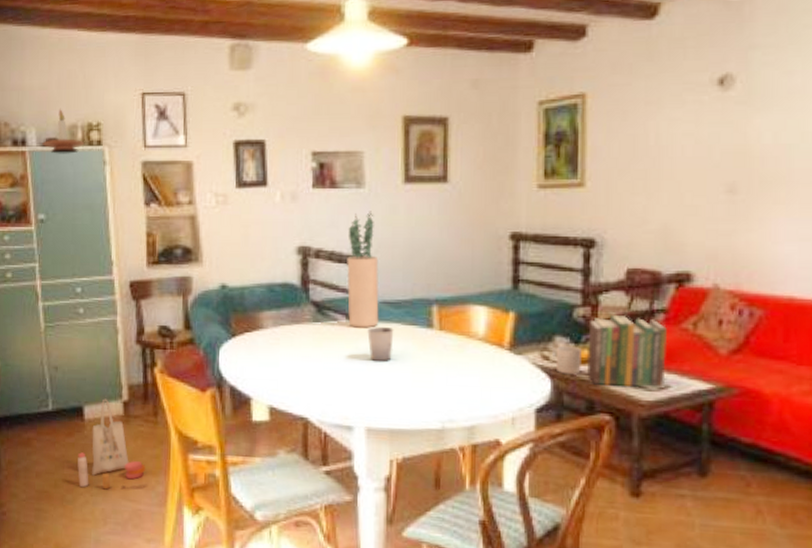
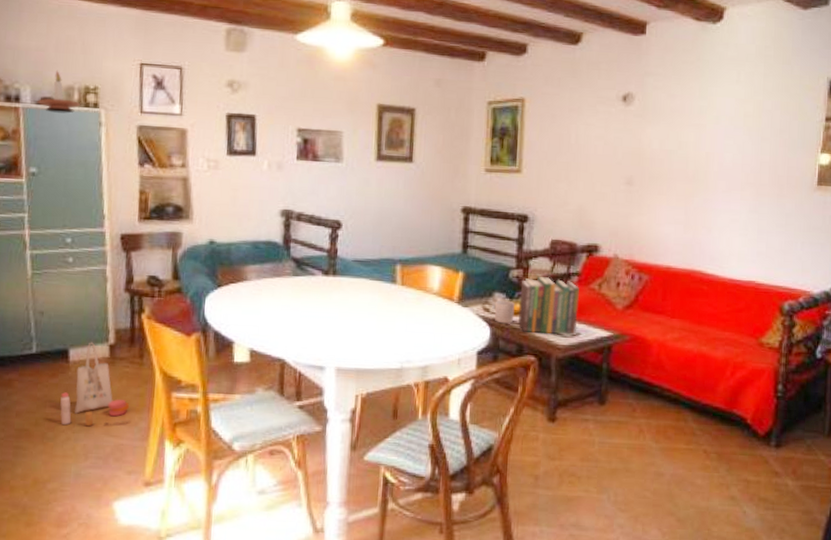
vase: present [347,211,379,328] -> none [324,182,352,282]
cup: present [367,327,394,361] -> none [340,281,363,311]

